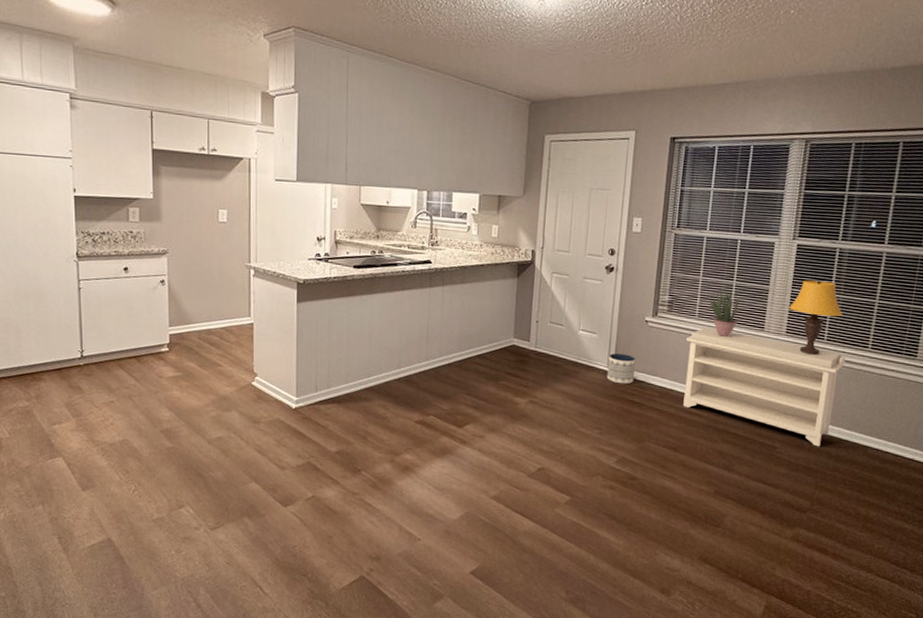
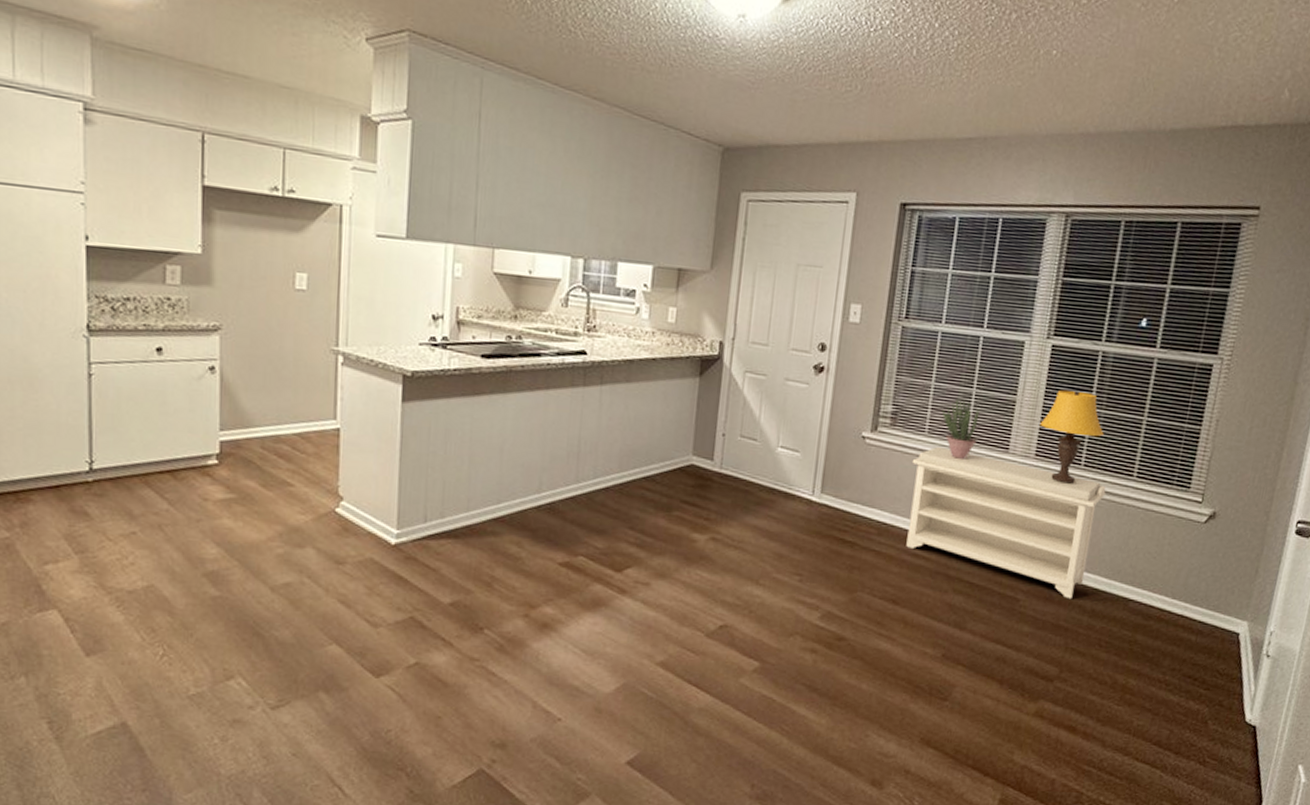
planter: present [607,353,636,384] -> none [811,478,848,518]

